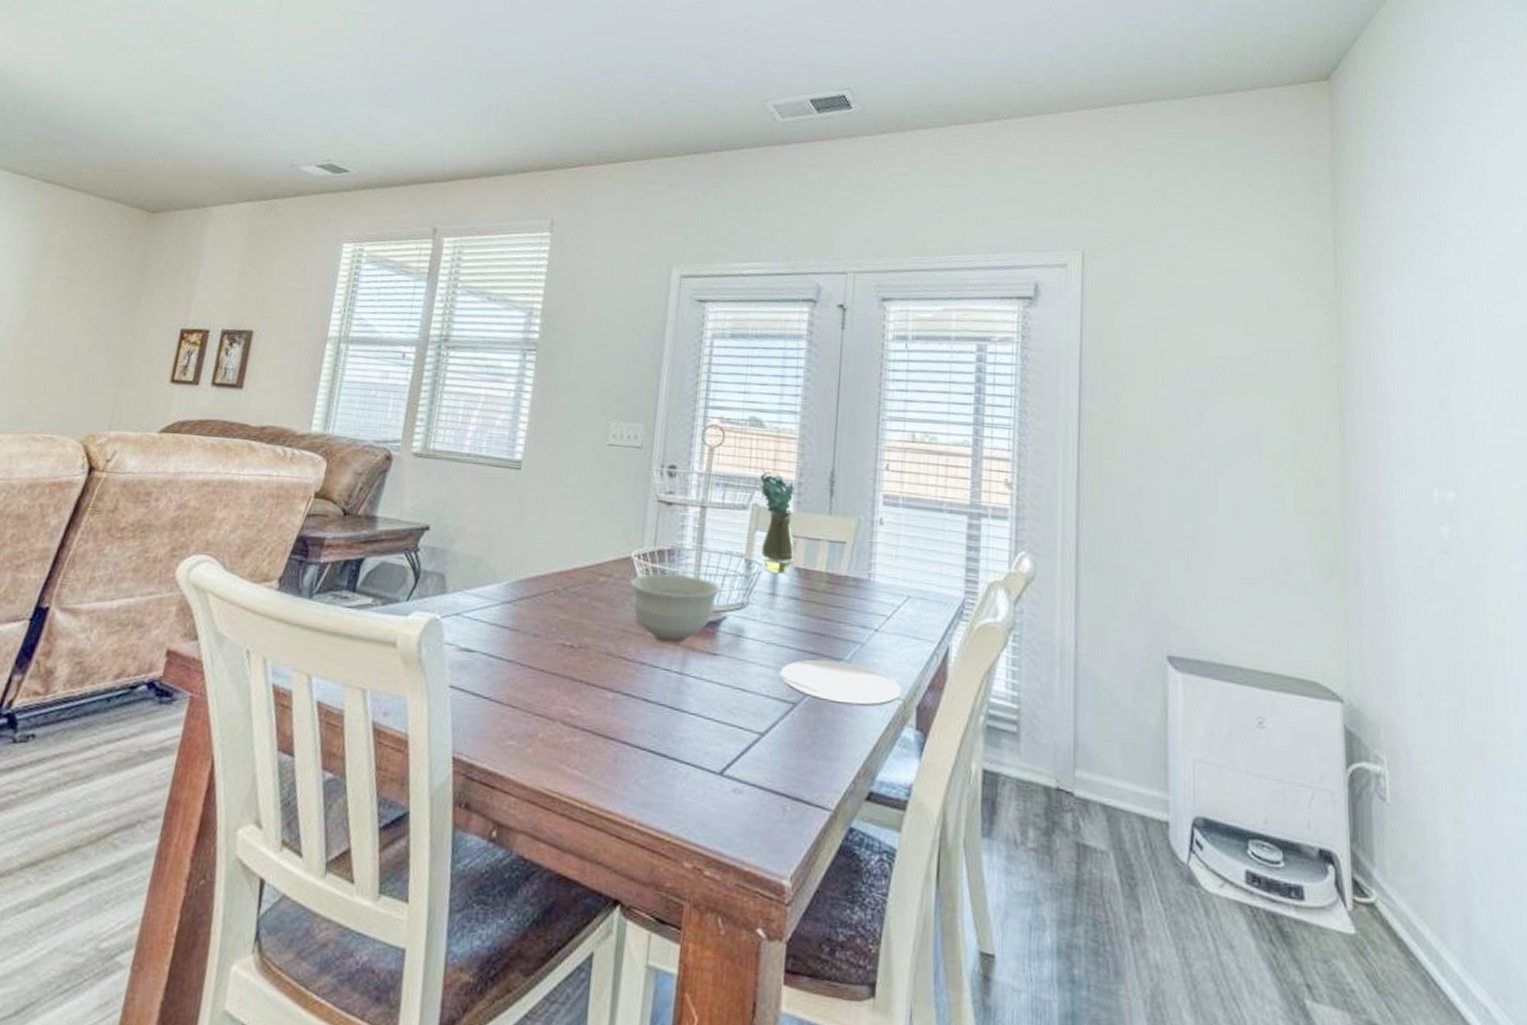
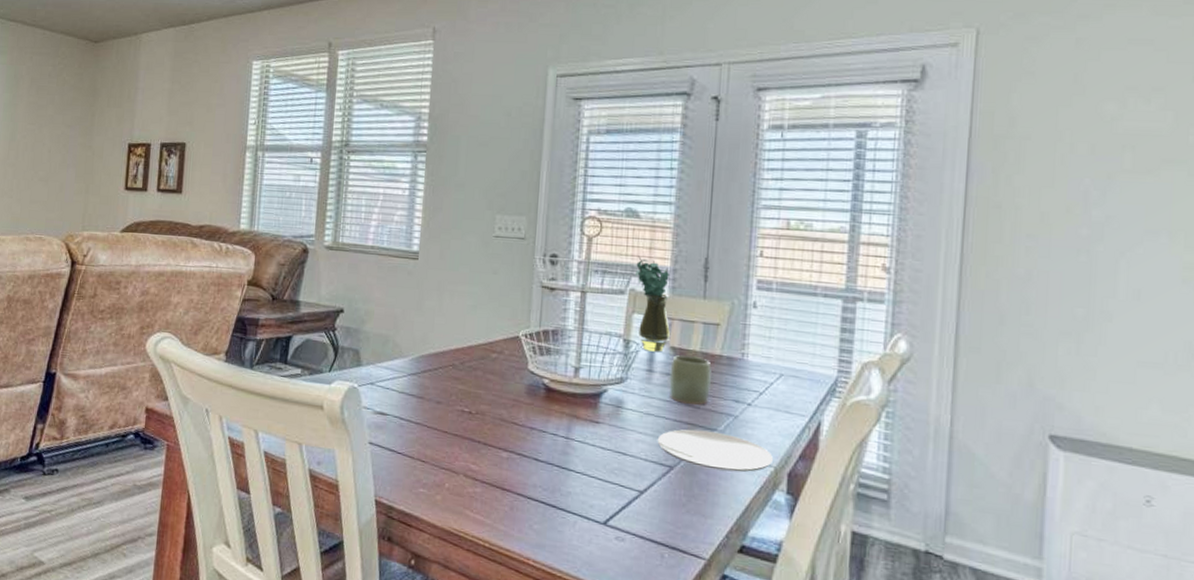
bowl: present [629,574,721,644] -> none [518,351,602,413]
mug: none [793,577,837,632] -> present [669,355,711,405]

